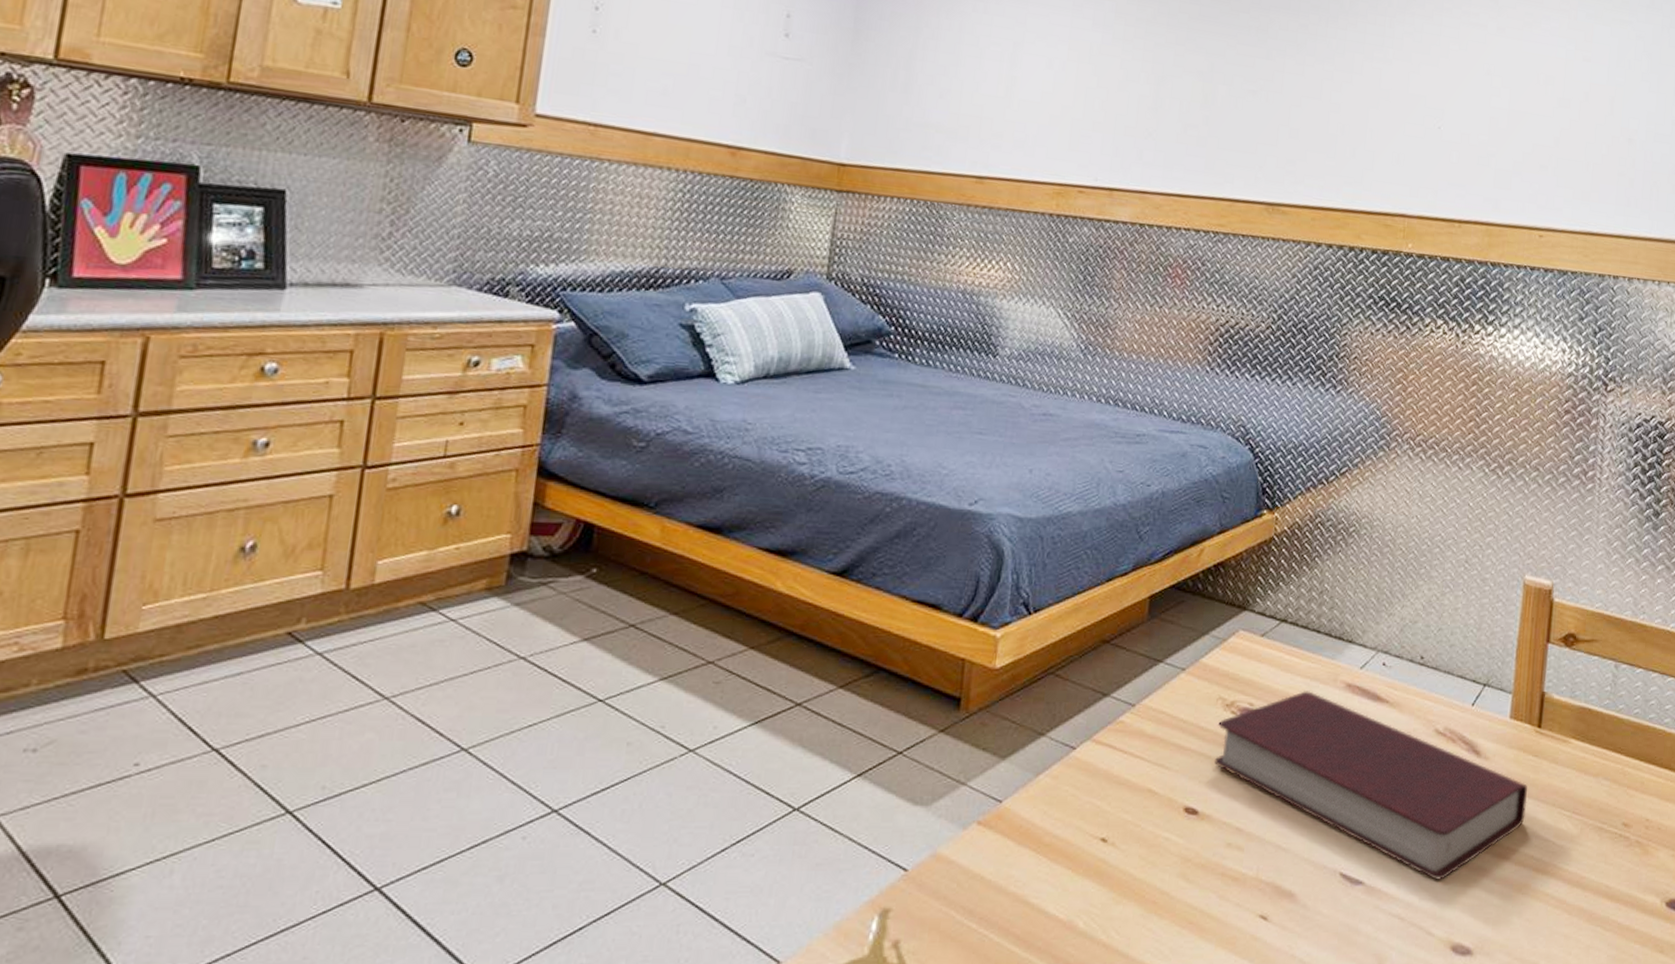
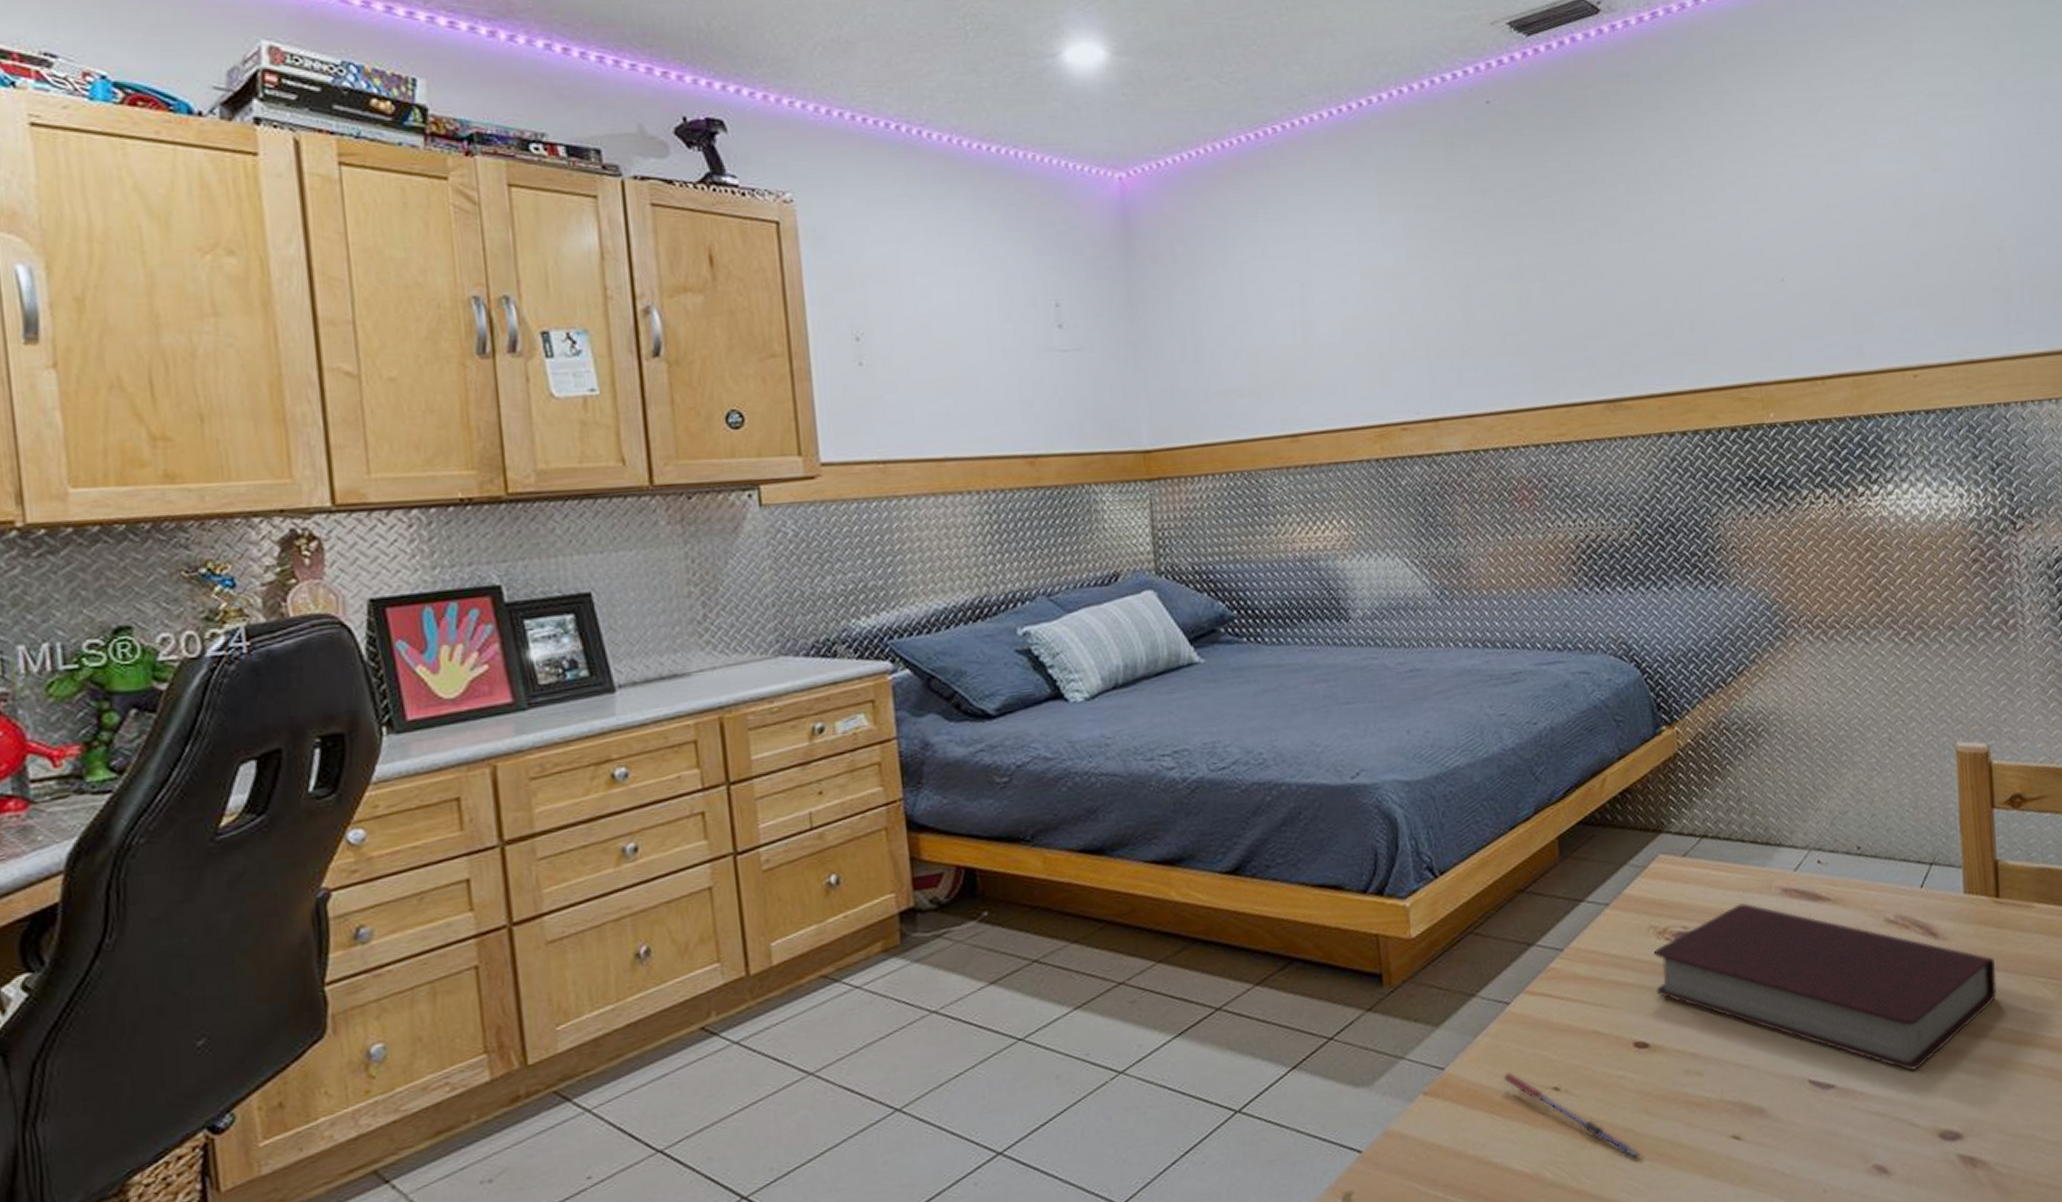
pen: none [1055,816,1171,922] -> present [1503,1072,1641,1159]

